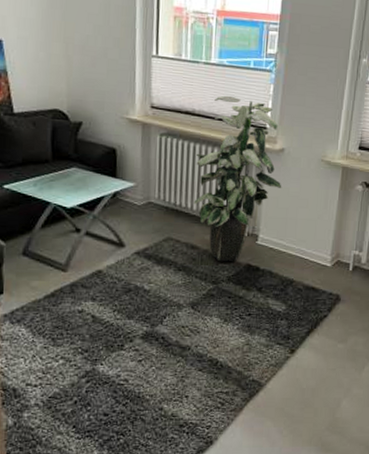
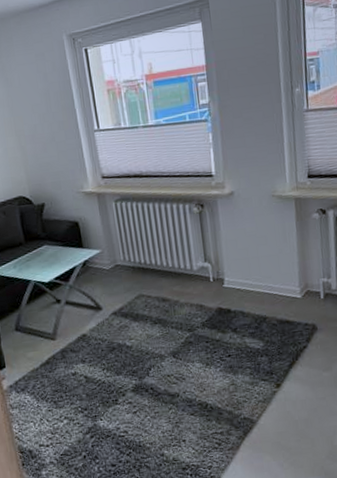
indoor plant: present [194,95,282,262] -> none [151,152,238,310]

